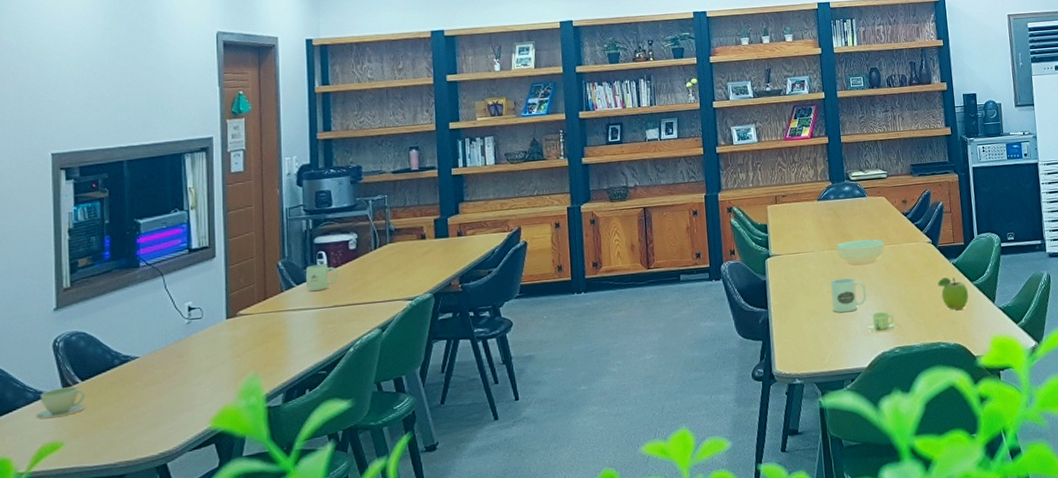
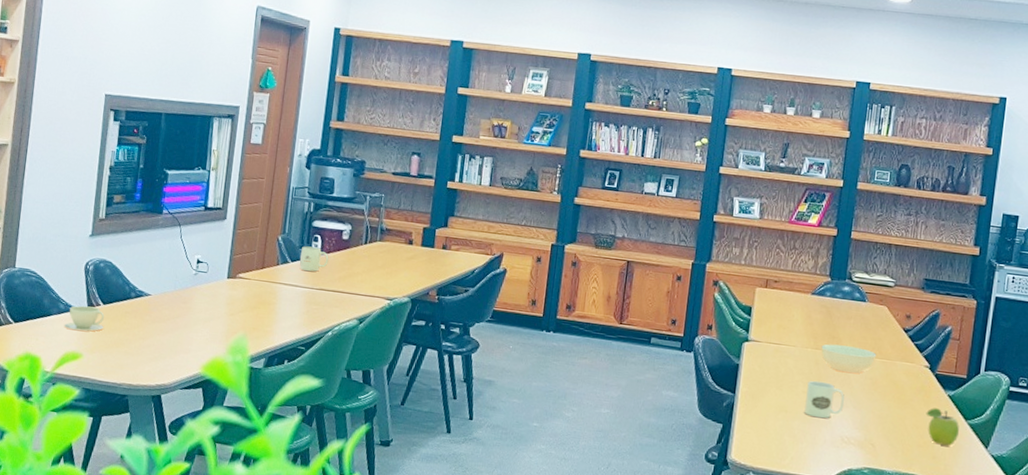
cup and saucer: present [867,312,896,333] -> none [837,426,870,449]

